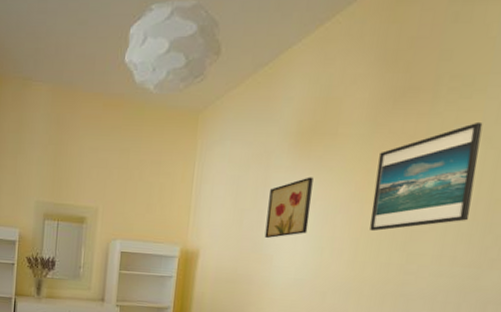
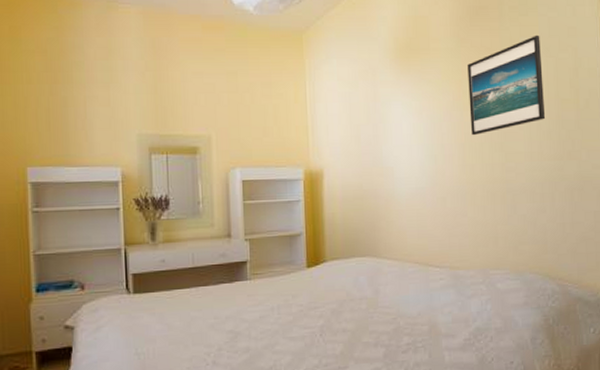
wall art: present [264,177,314,239] -> none [381,89,420,152]

